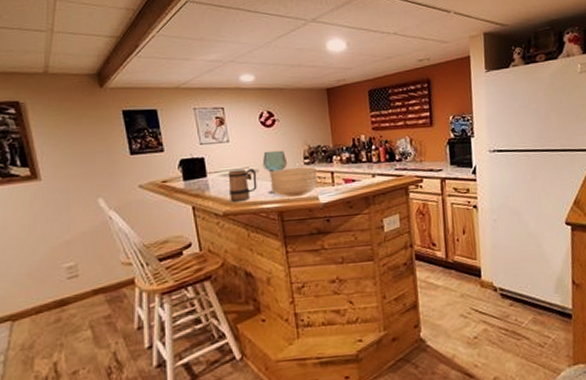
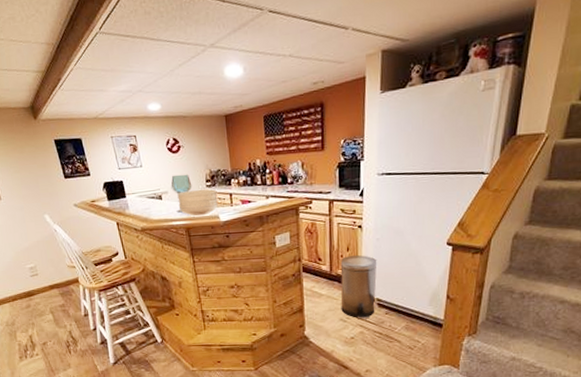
beer mug: present [228,169,257,202] -> none [143,191,168,219]
pedal bin: none [456,238,498,314] -> present [340,255,377,319]

